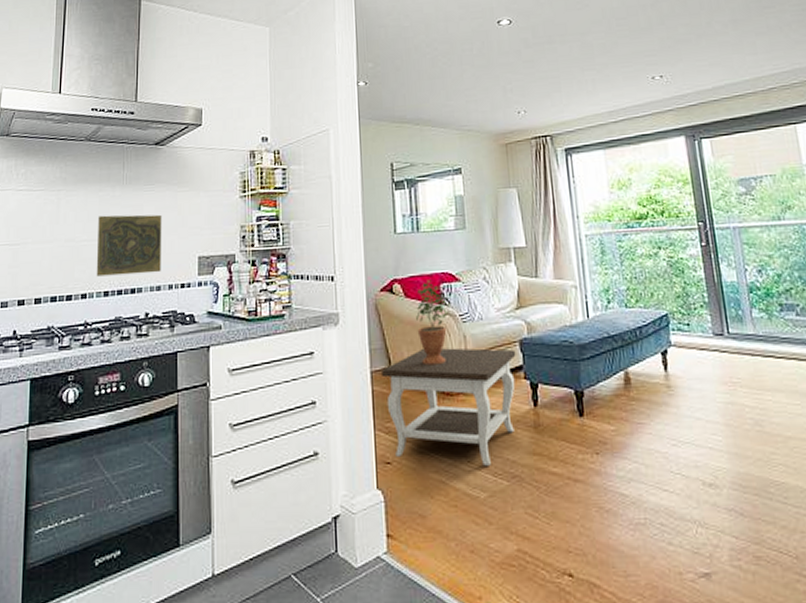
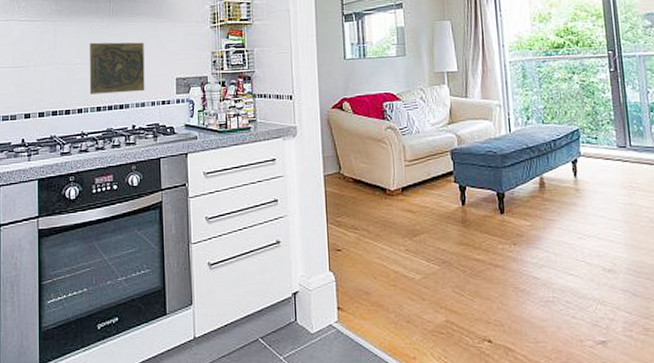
side table: present [382,348,516,466] -> none [333,156,448,253]
potted plant: present [416,279,452,366] -> none [363,99,393,171]

